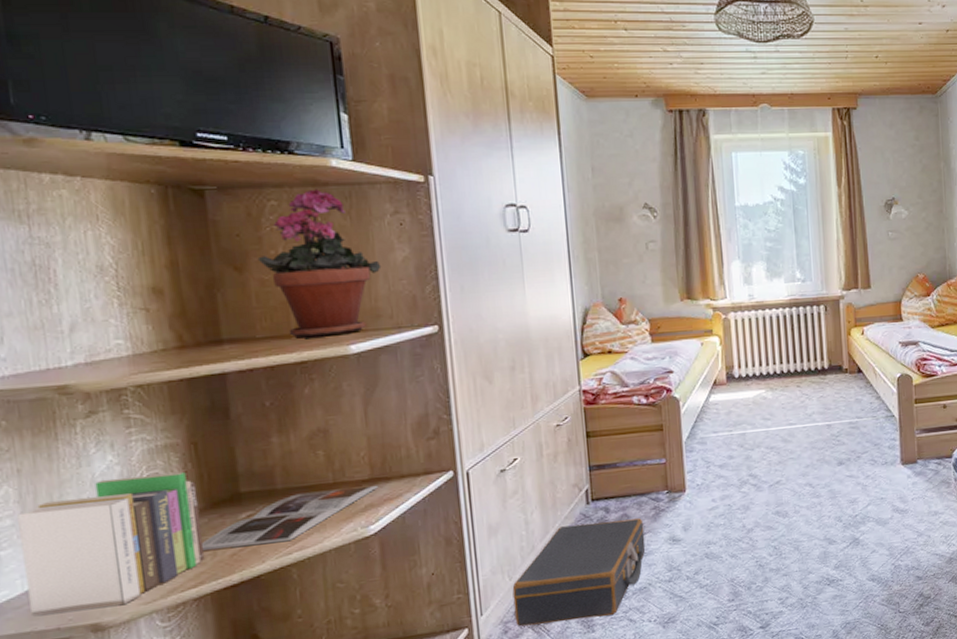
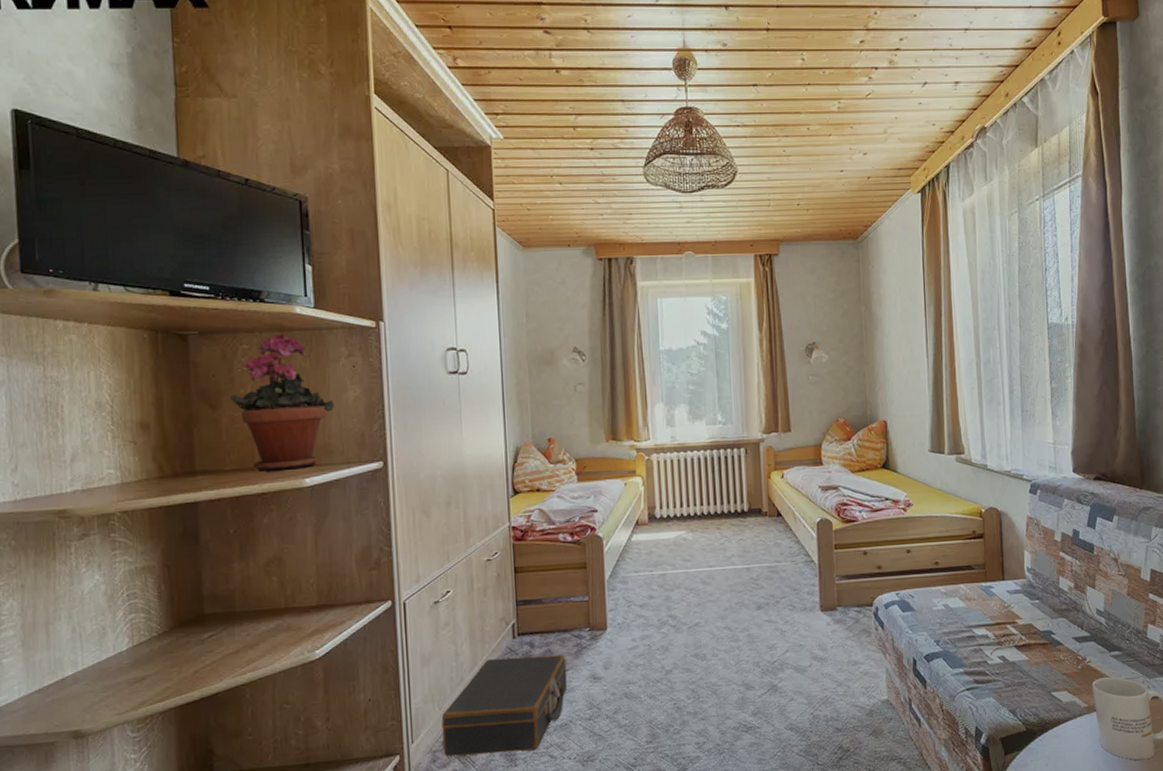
books: present [17,471,206,617] -> none [19,592,172,721]
magazine: present [202,485,379,552] -> none [169,611,325,668]

